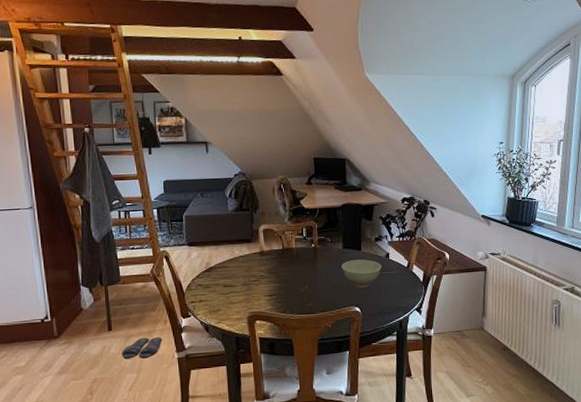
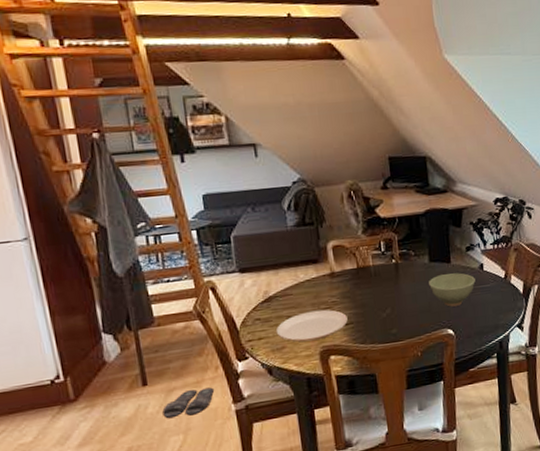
plate: none [213,281,272,307] -> present [275,309,348,342]

